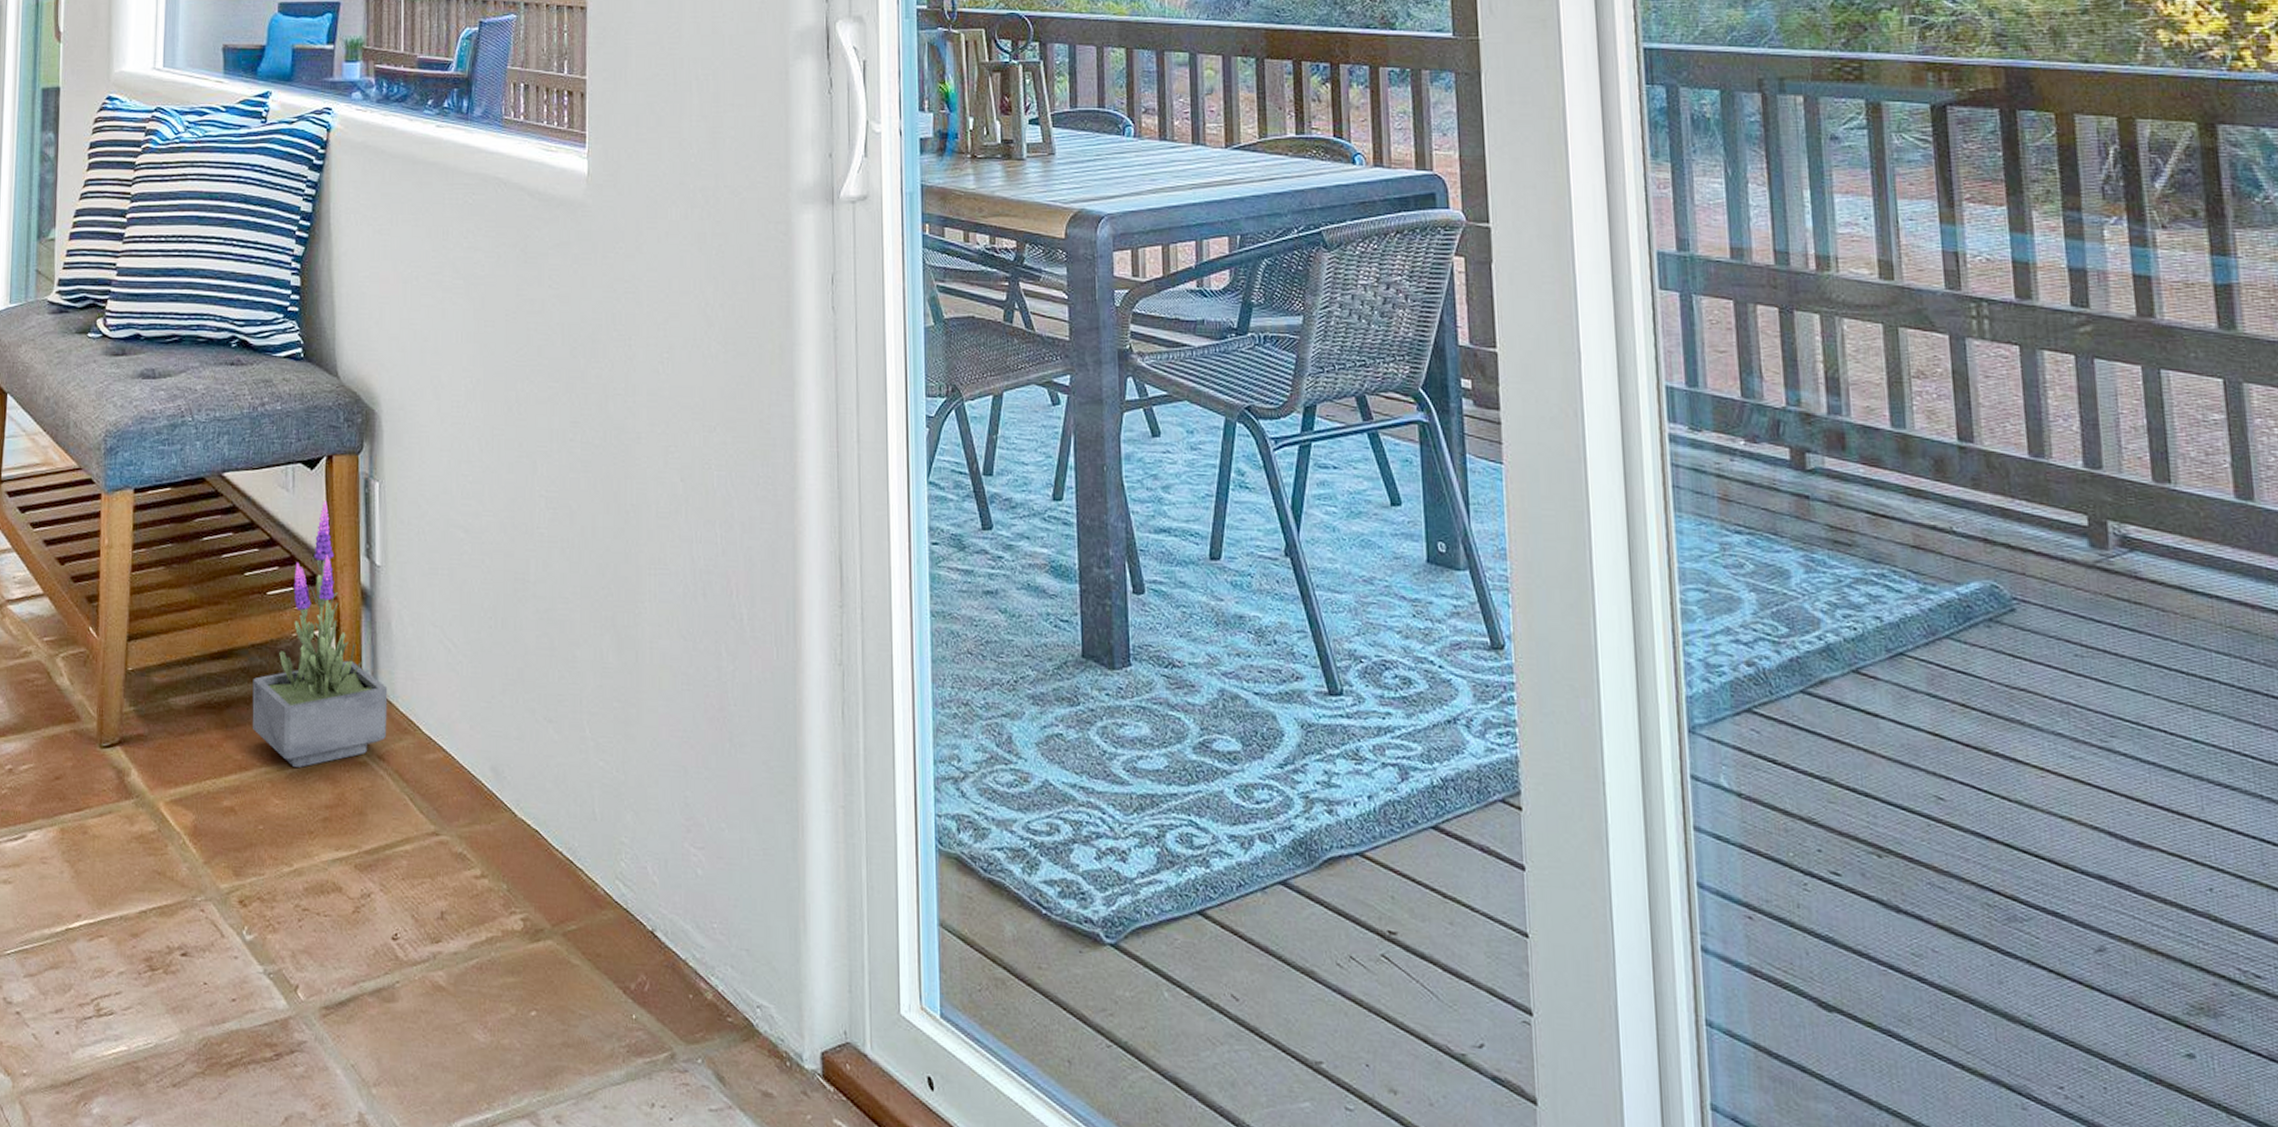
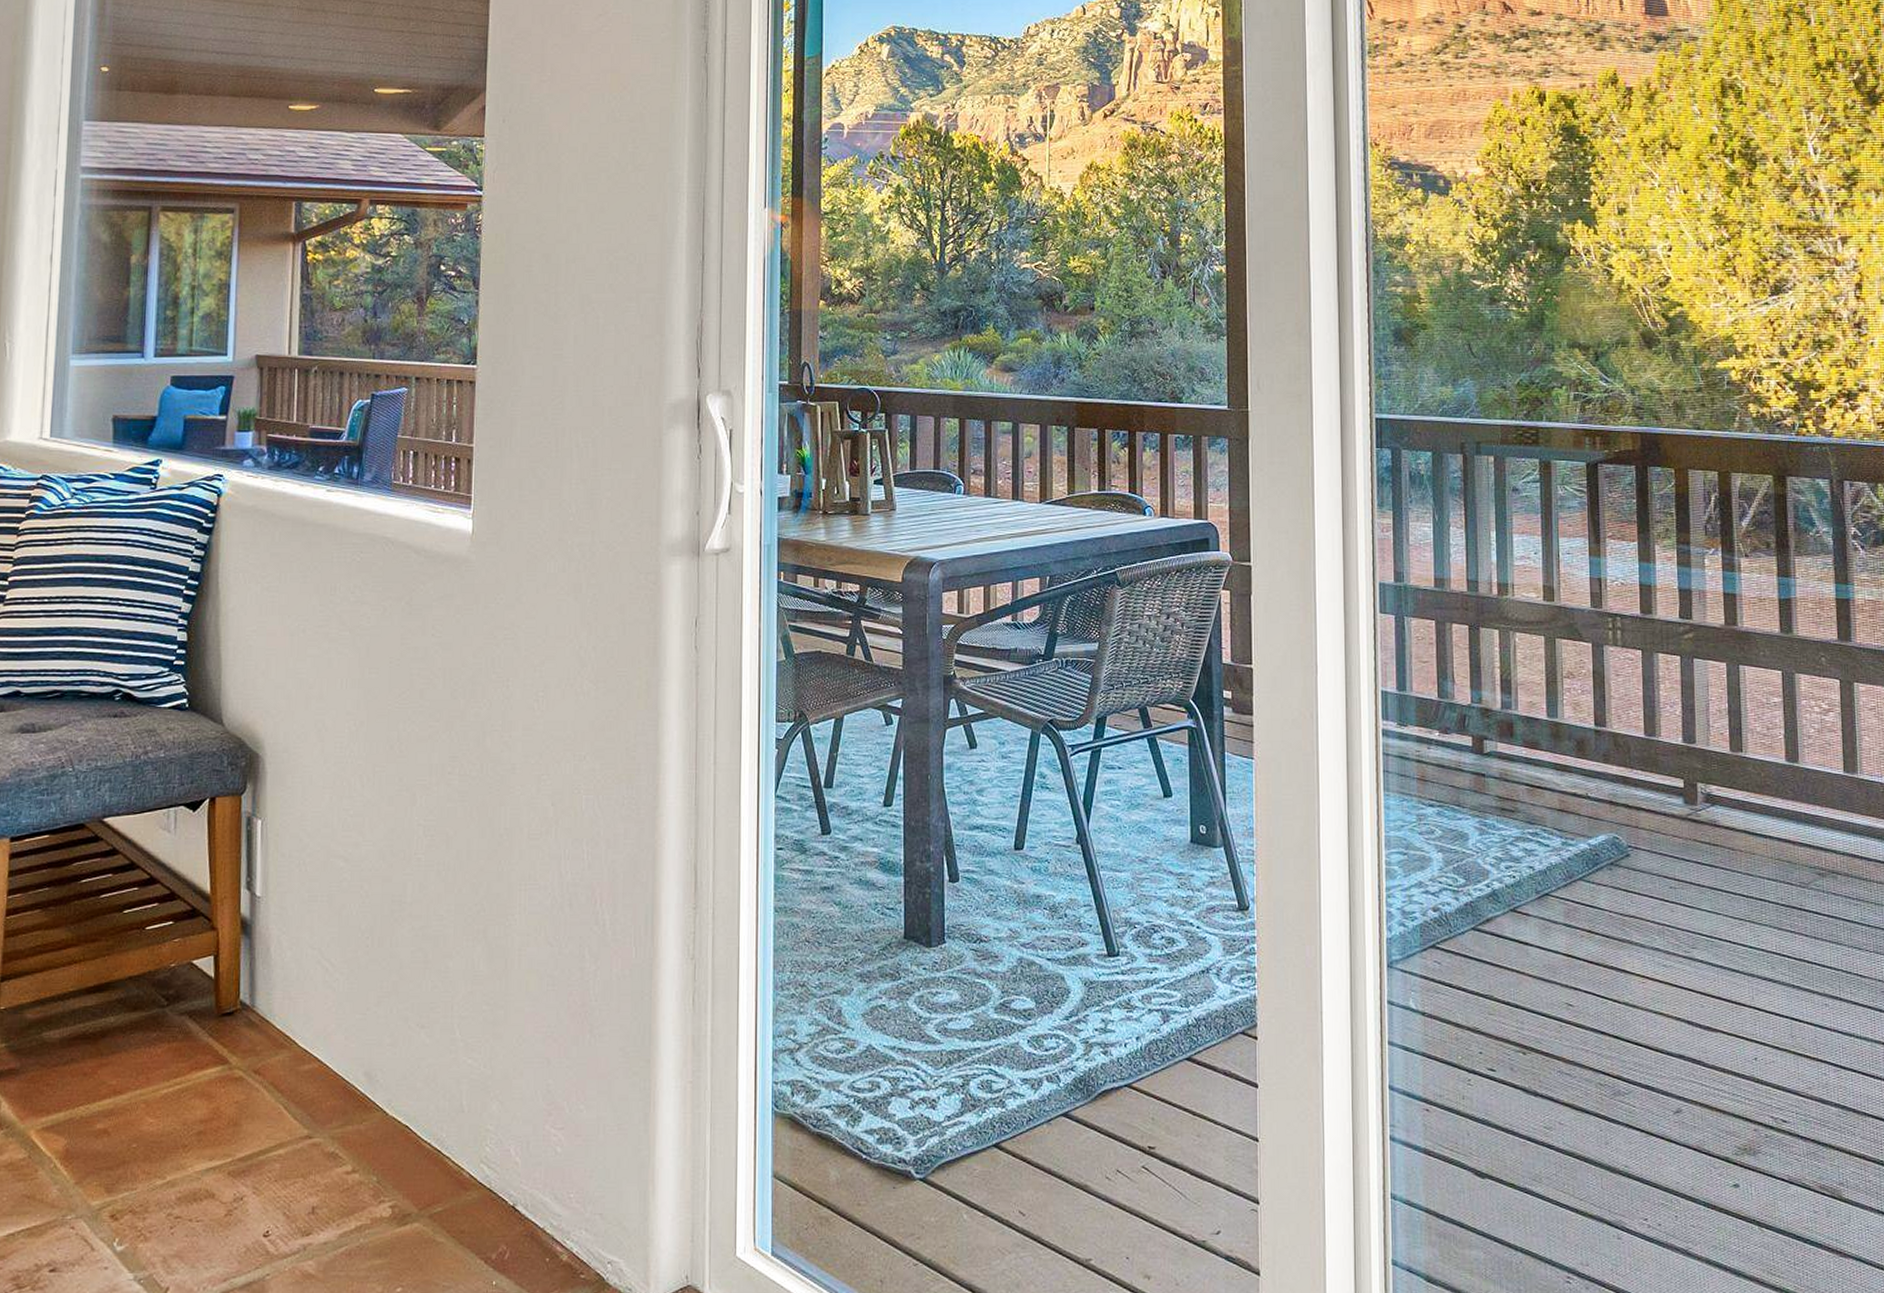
potted plant: present [252,500,388,768] -> none [128,839,265,1087]

